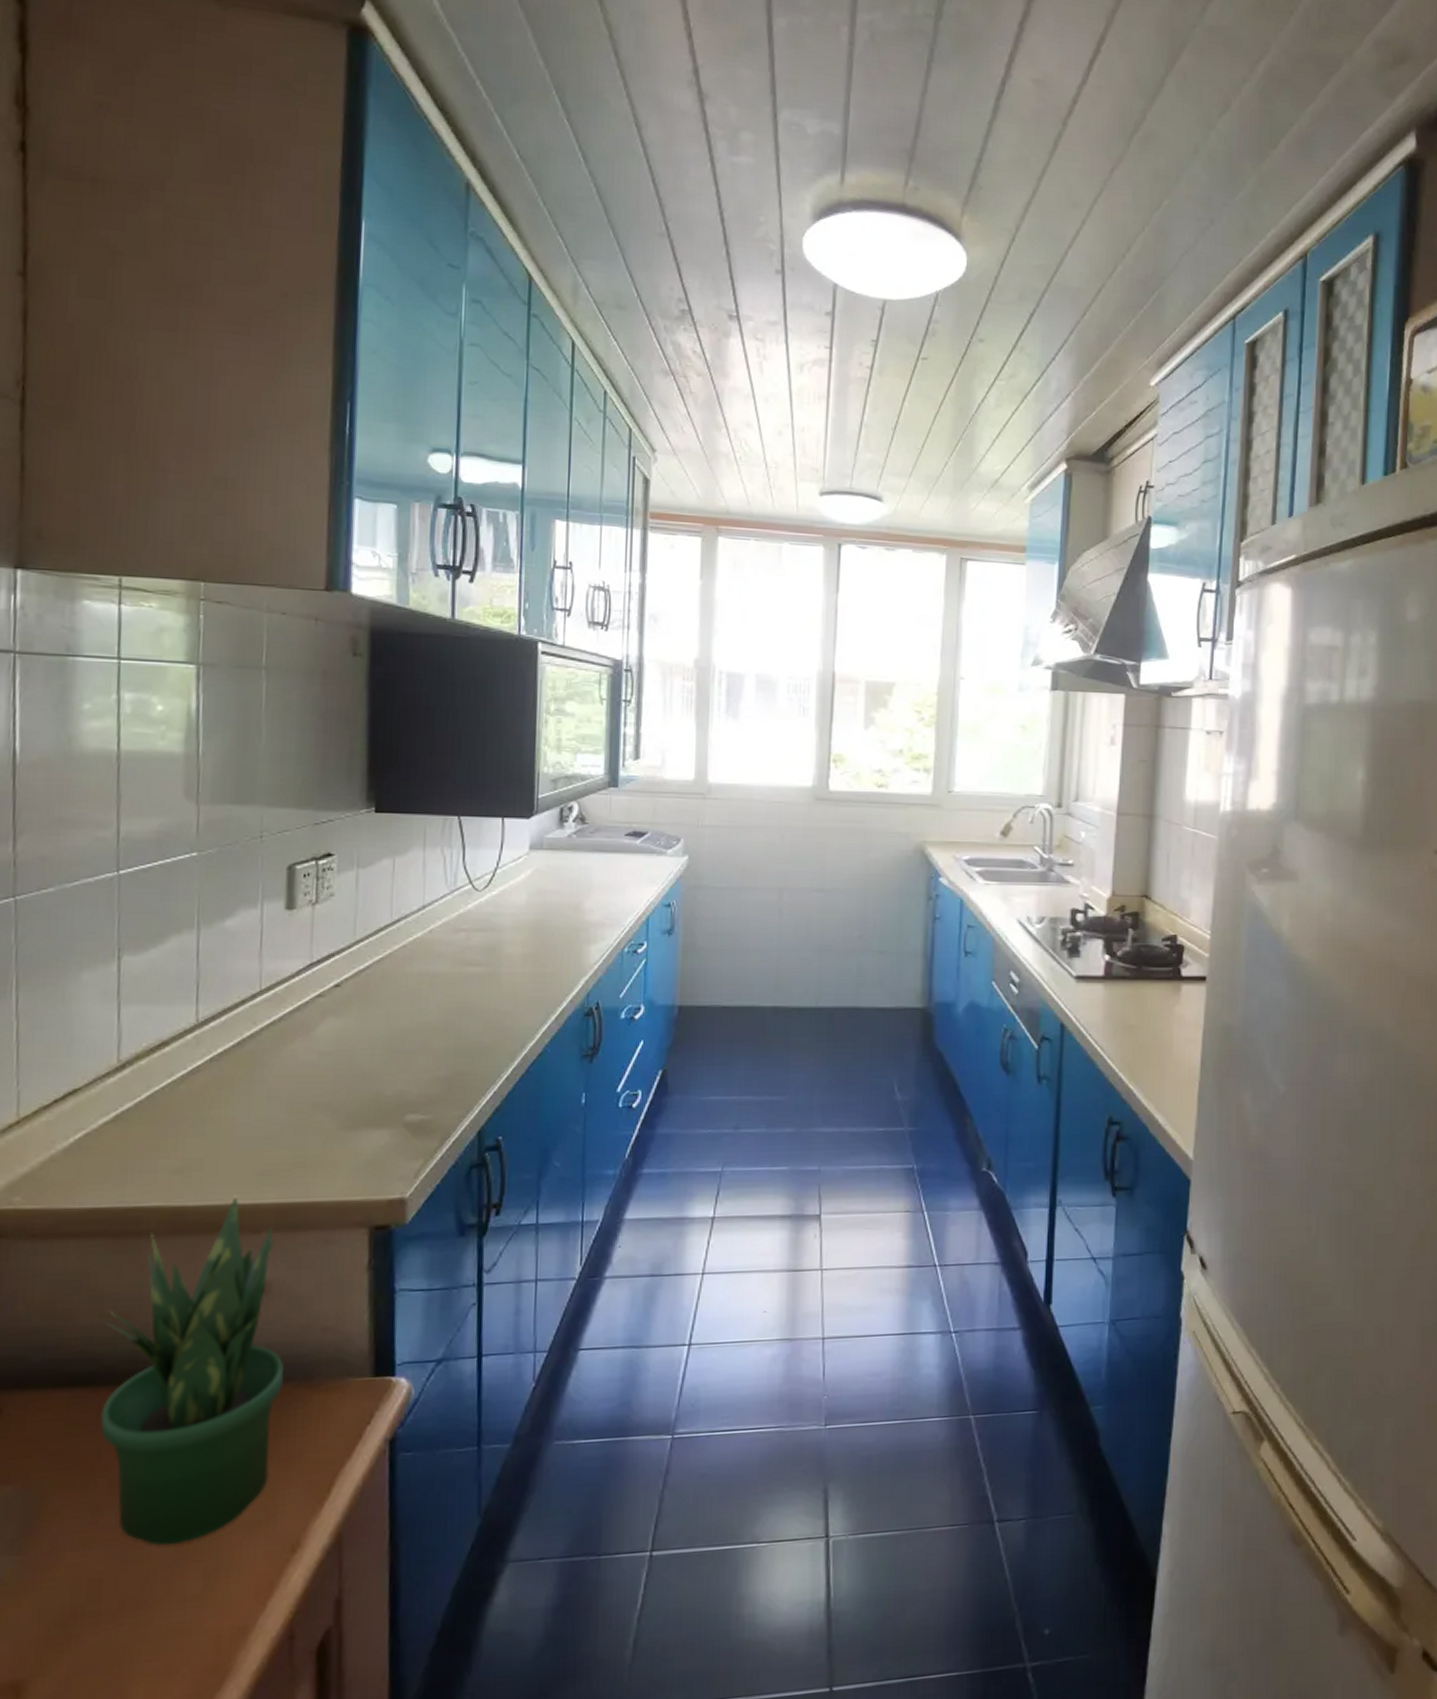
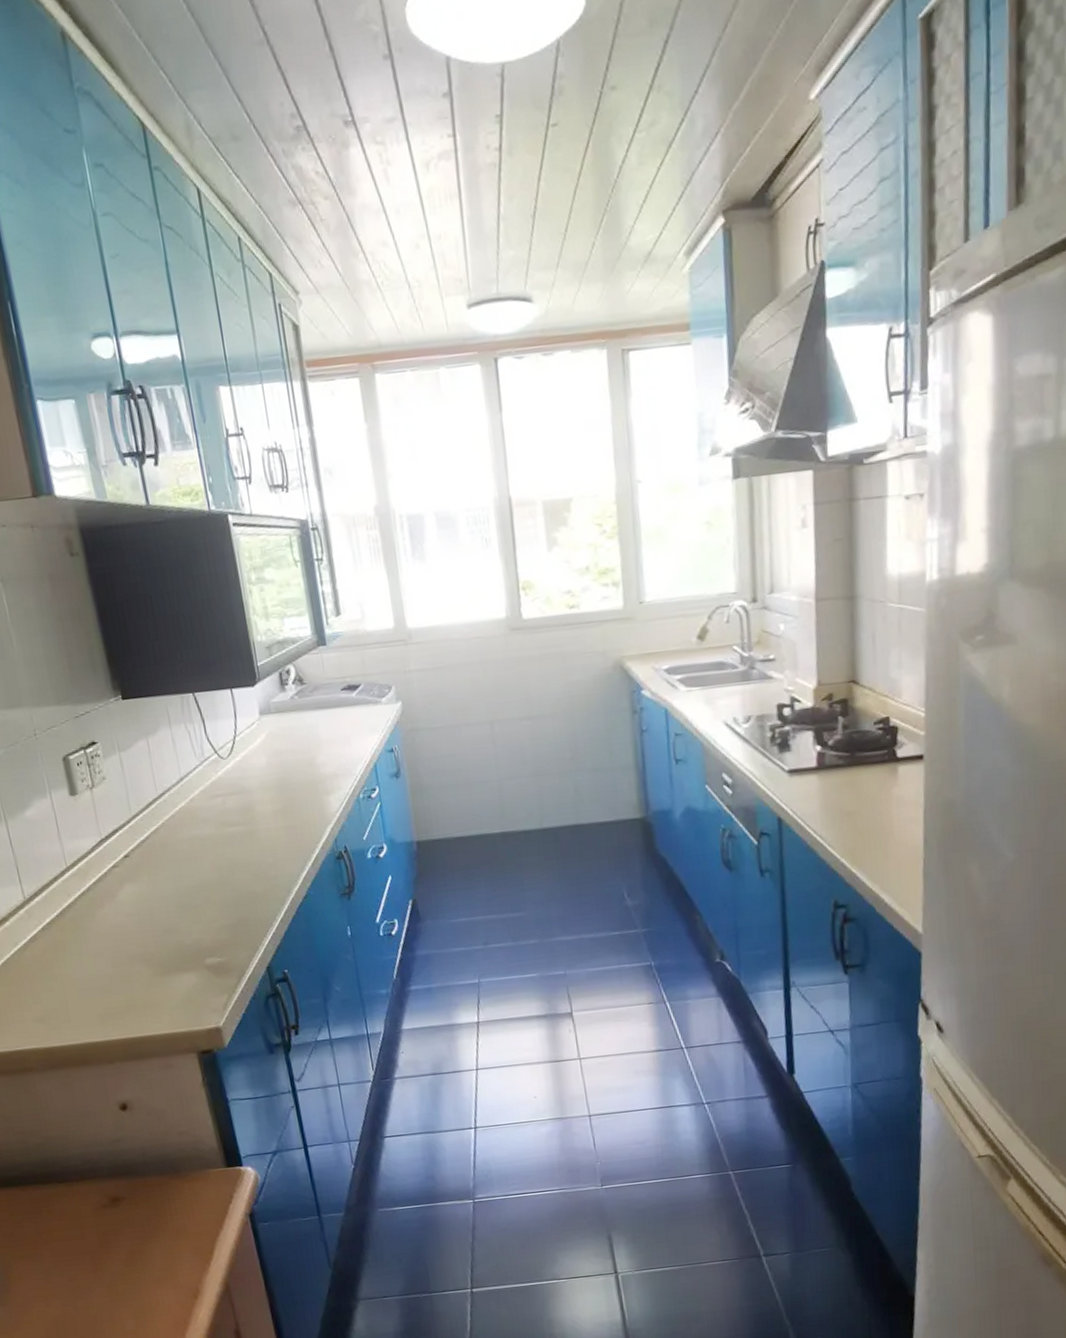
planter: present [100,1198,285,1546] -> none [18,1037,165,1297]

